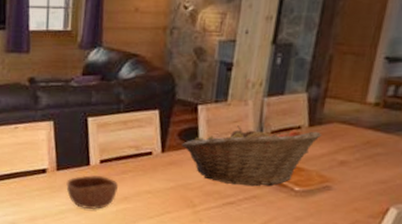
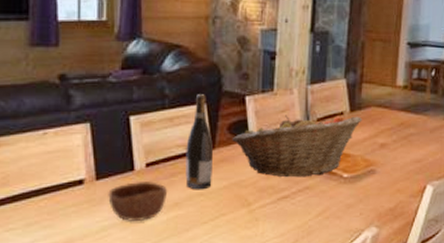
wine bottle: none [135,101,164,188] -> present [185,94,214,190]

